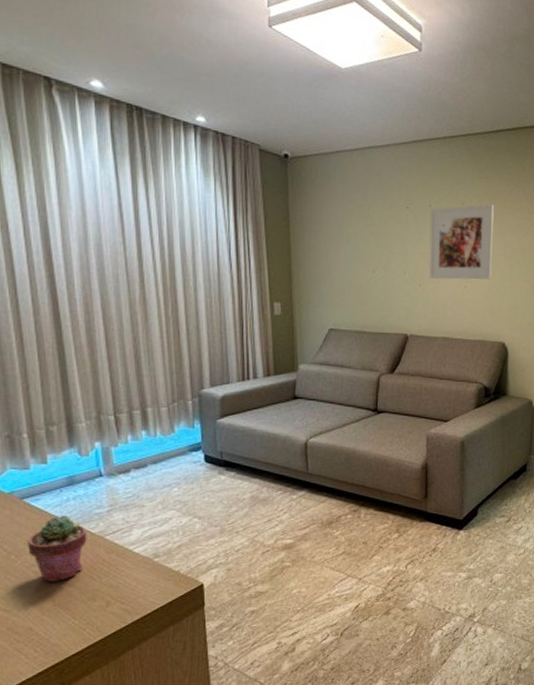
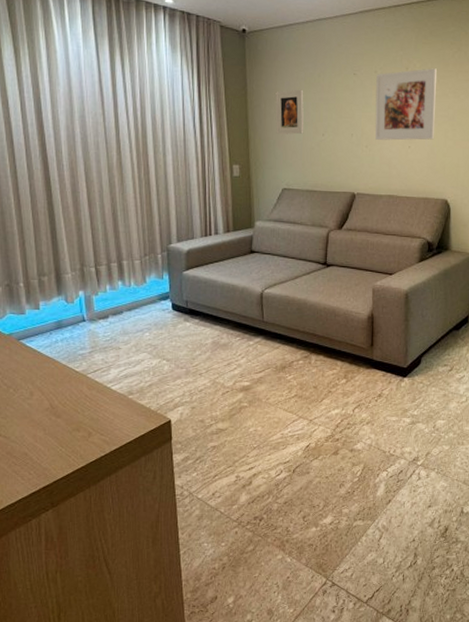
potted succulent: present [28,516,87,582] -> none [24,355,72,414]
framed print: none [321,222,353,271] -> present [275,89,304,135]

